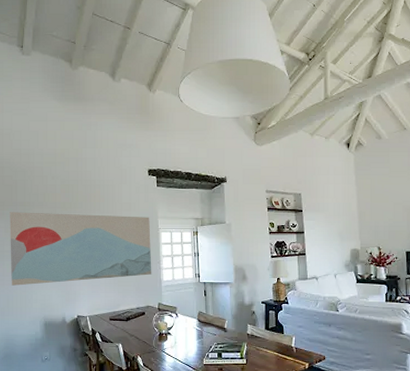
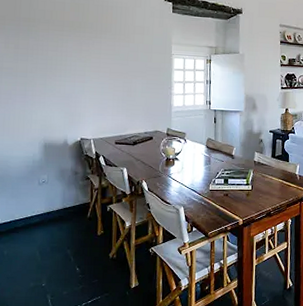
wall art: present [10,212,152,286] -> none [9,27,164,105]

